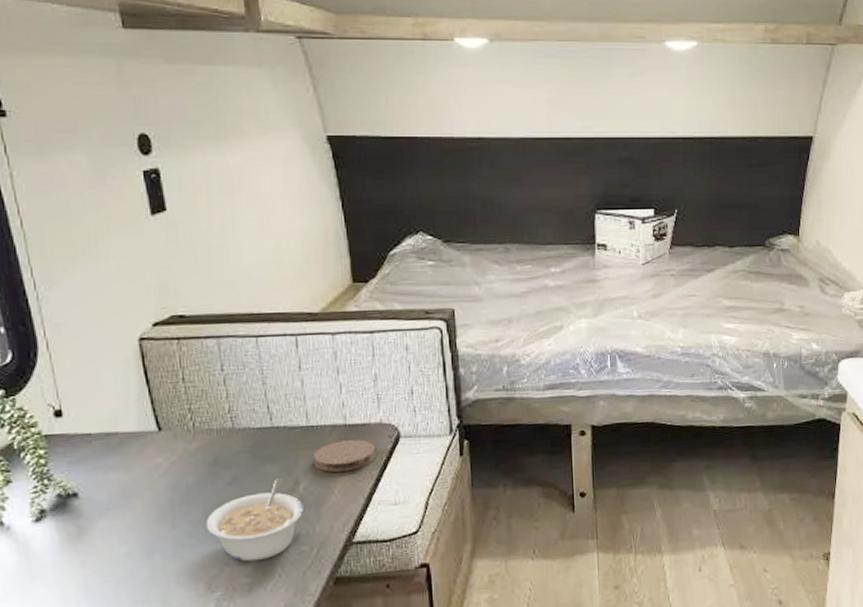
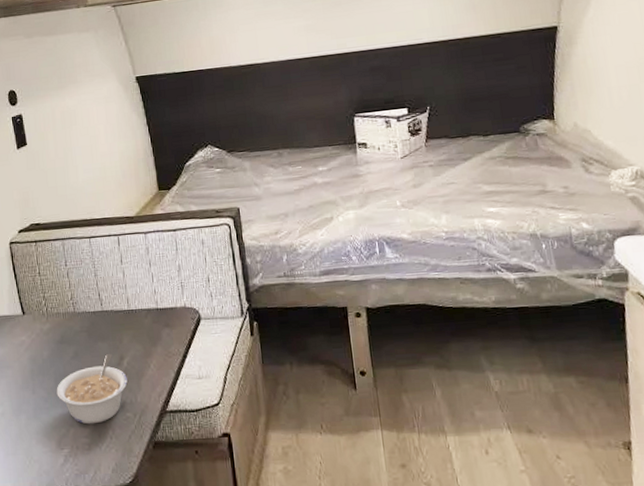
coaster: present [313,440,376,472] -> none [134,321,182,349]

